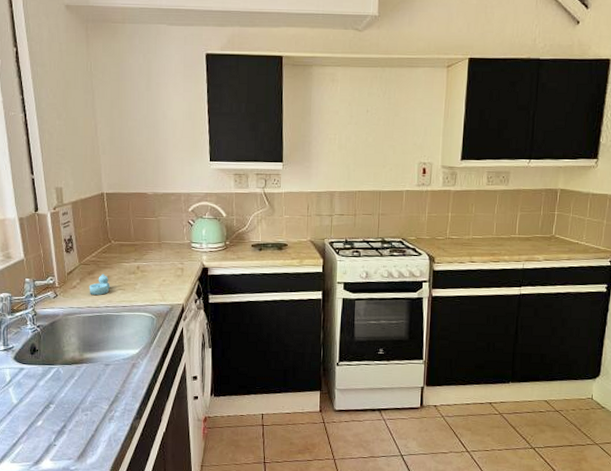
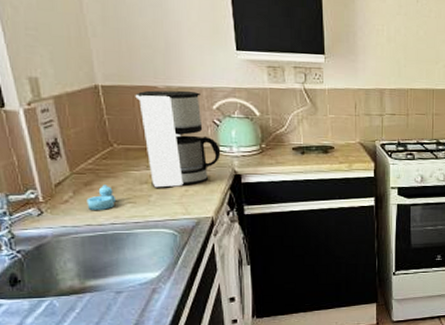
coffee maker: none [130,196,193,278] -> present [135,90,221,188]

